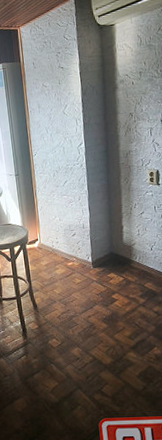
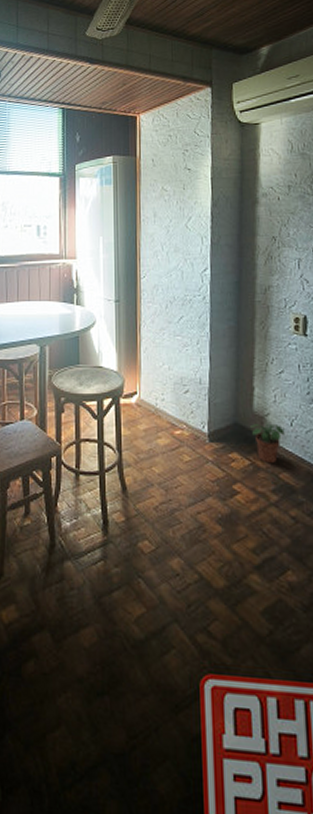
potted plant: none [122,250,147,278] -> present [250,423,285,464]

